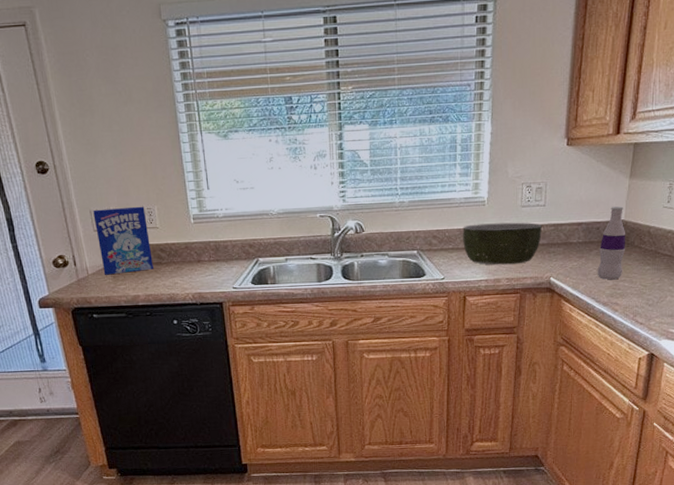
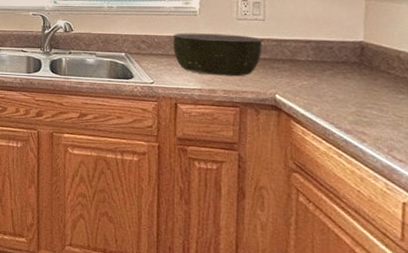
bottle: present [597,206,626,280] -> none [334,27,370,106]

